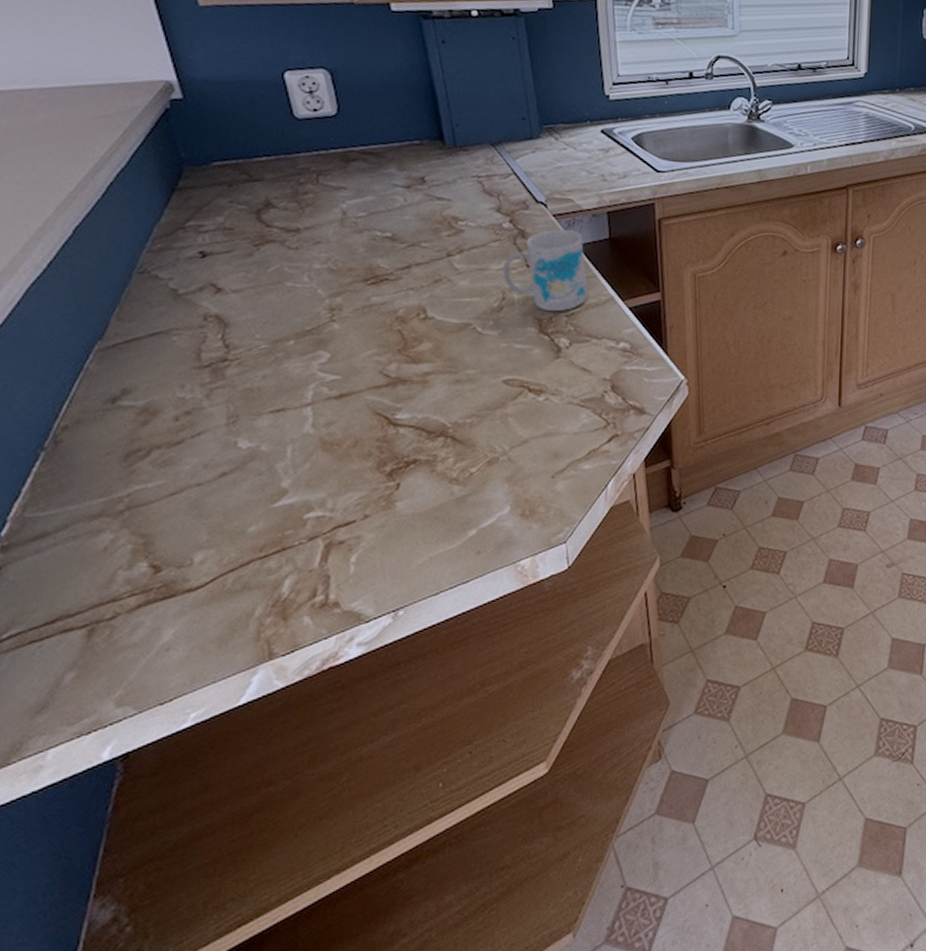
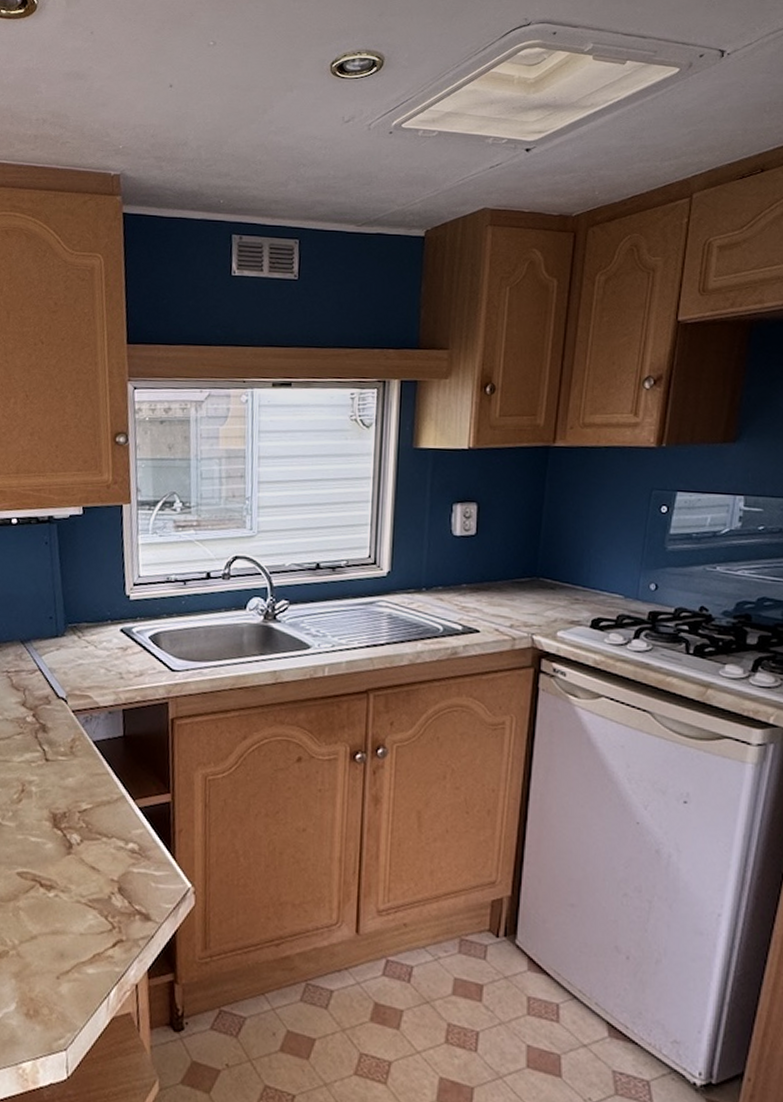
mug: present [502,230,587,312] -> none [23,725,101,808]

